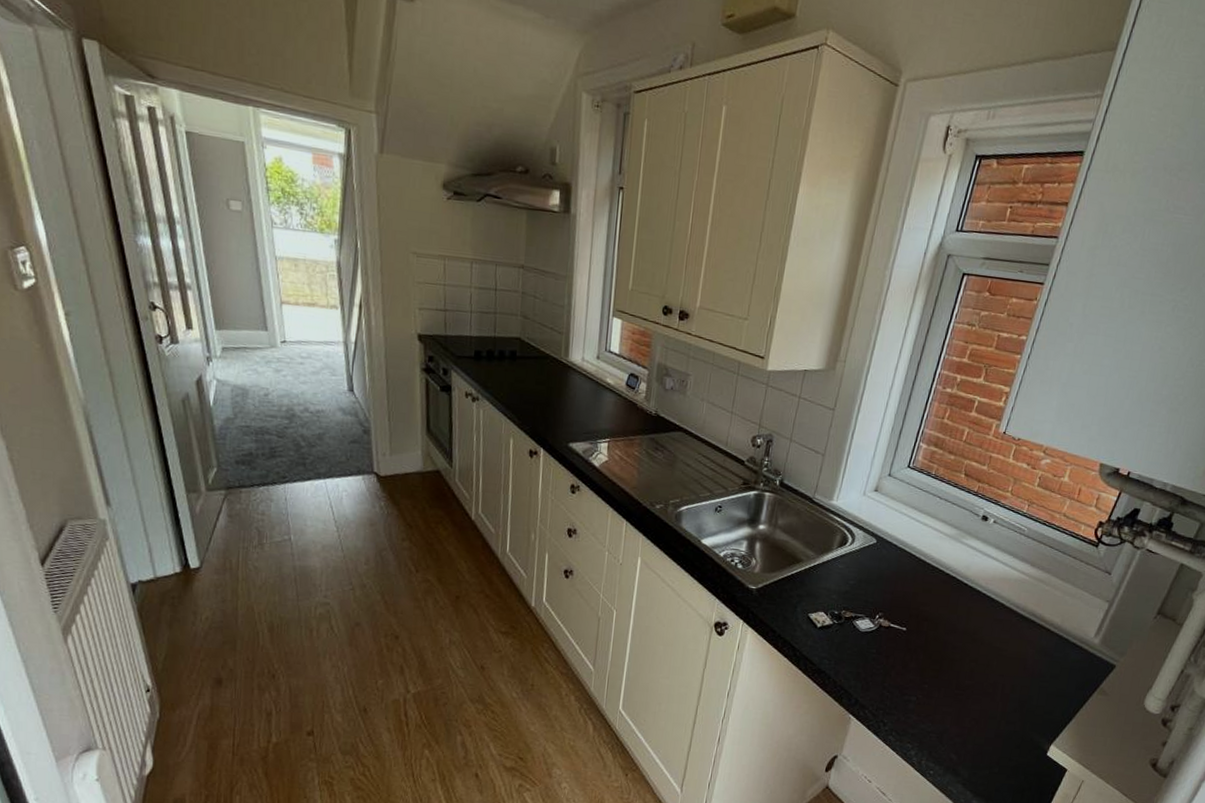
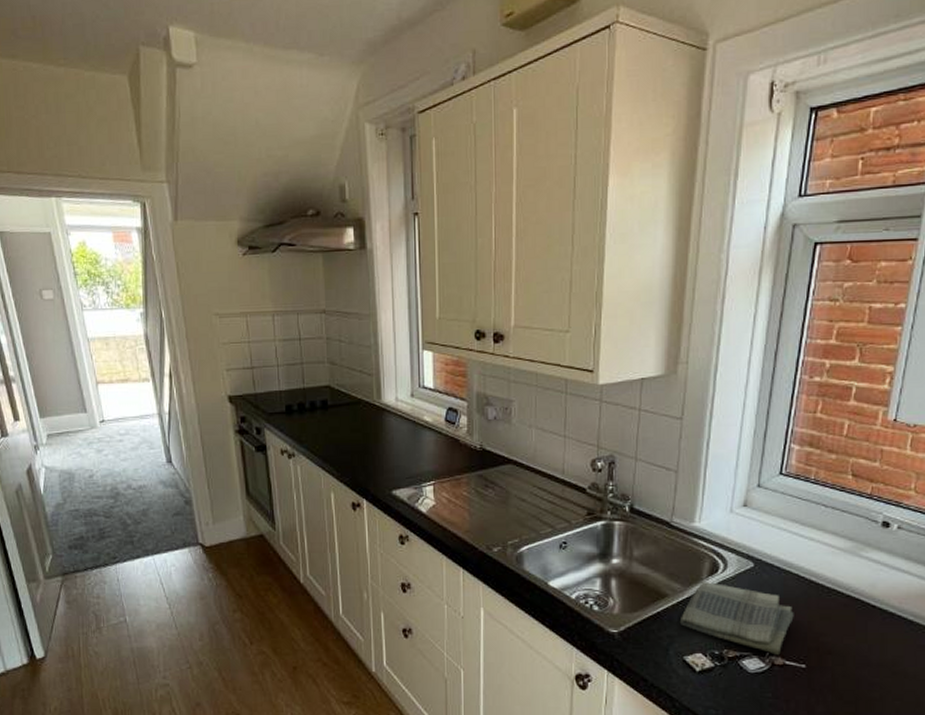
dish towel: none [809,551,903,619] -> present [679,581,794,656]

